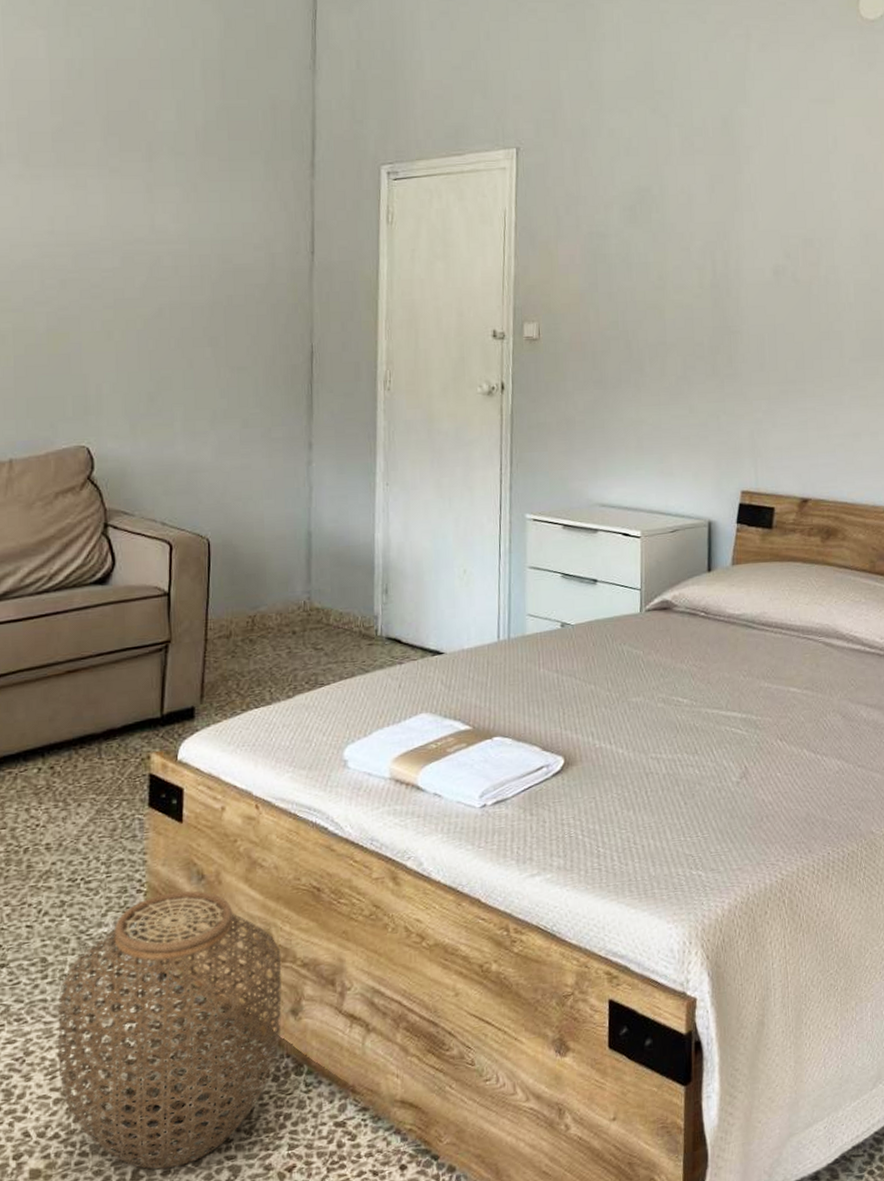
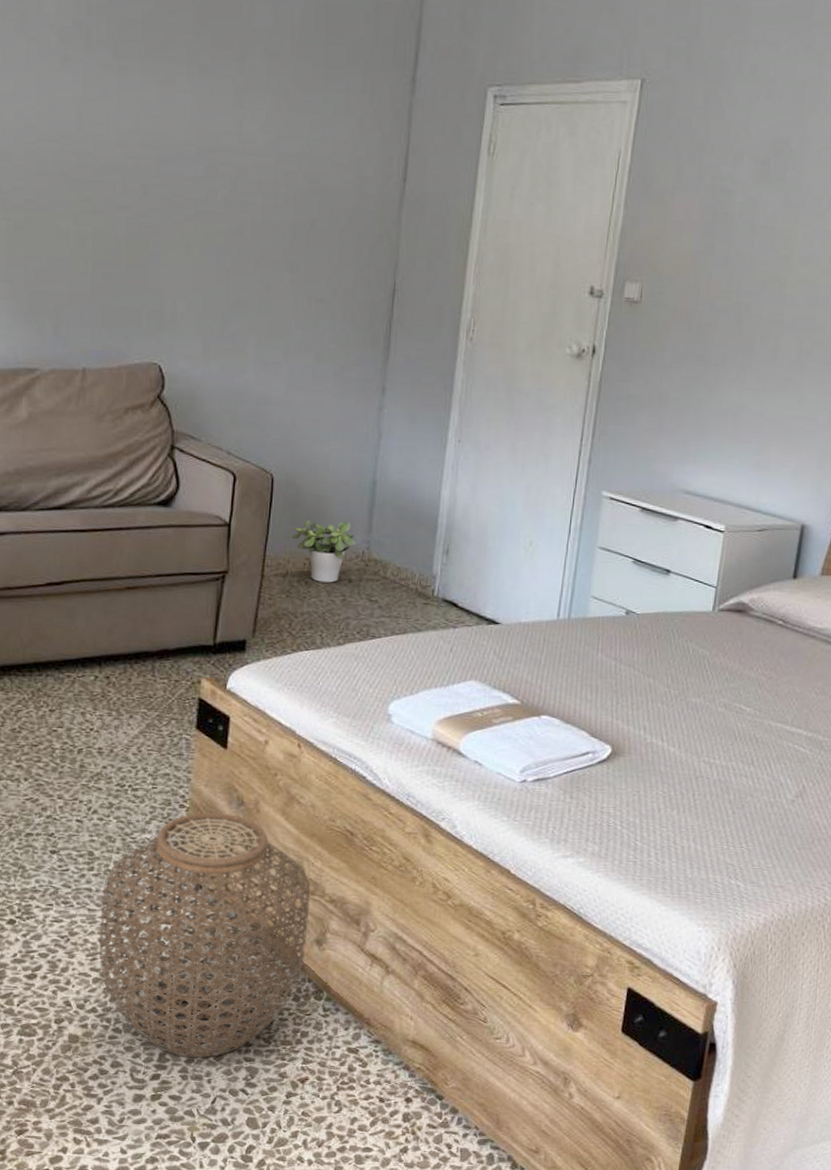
potted plant: none [233,575,297,638] -> present [293,519,356,583]

